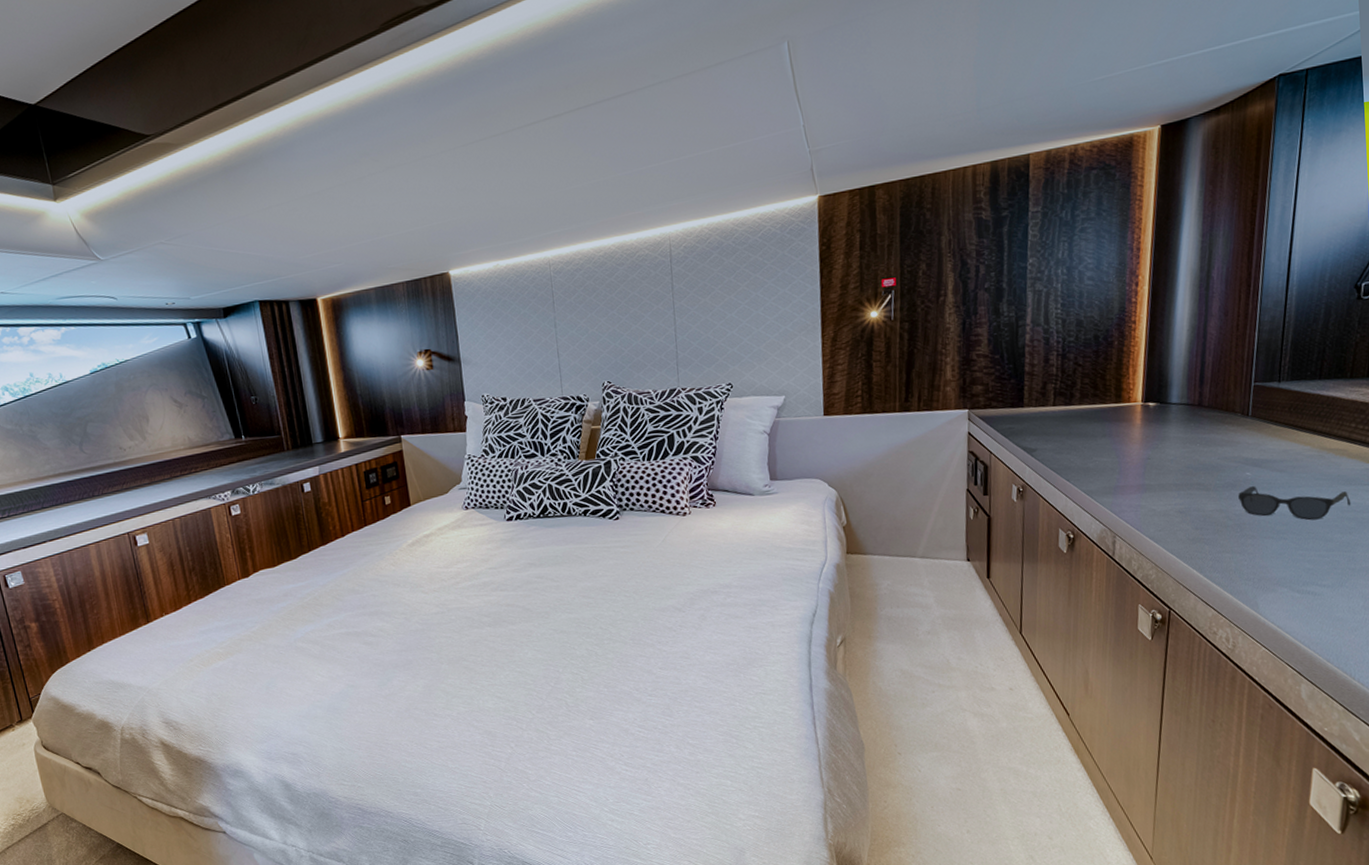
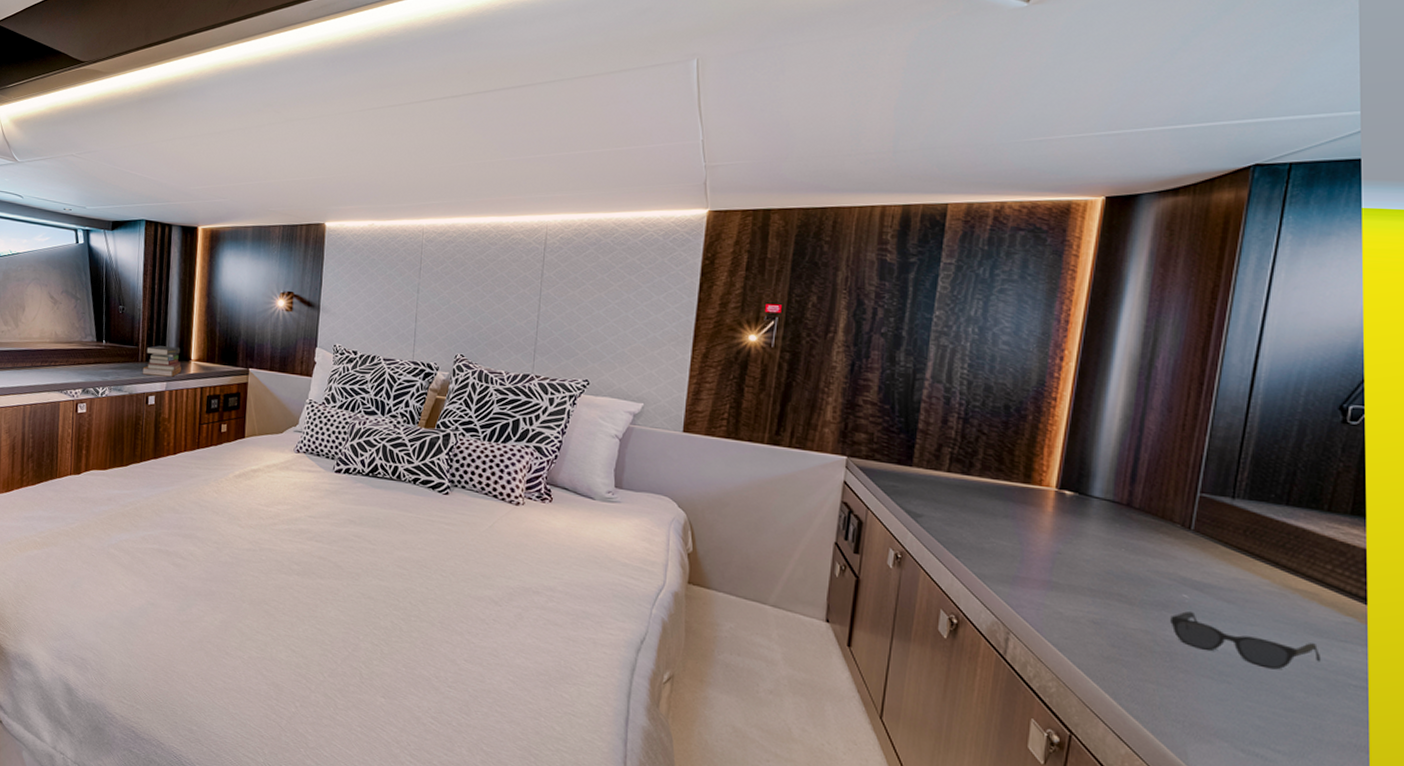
books: none [290,428,331,463] -> present [142,345,181,377]

